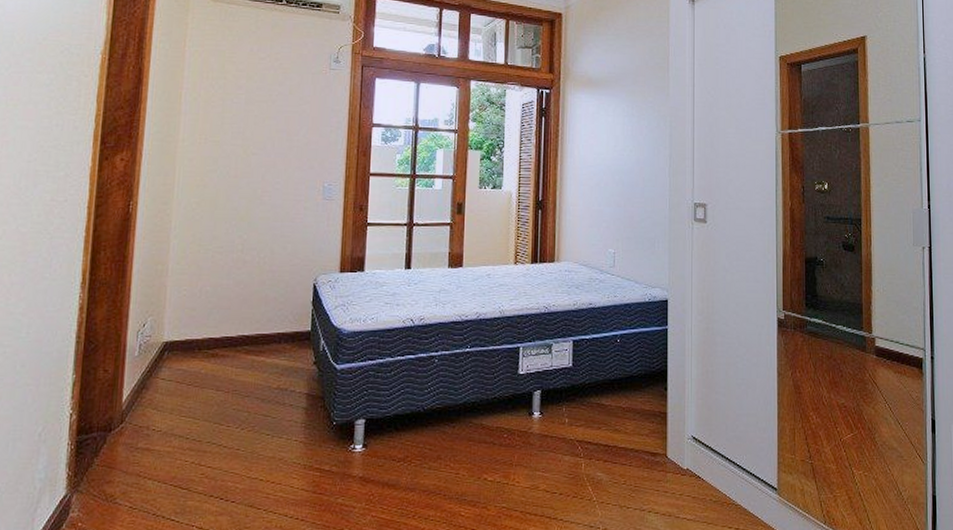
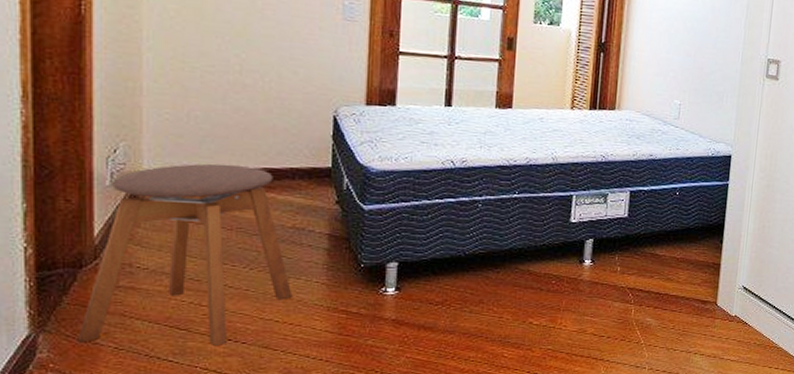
stool: none [101,332,275,506] -> present [77,163,293,347]

